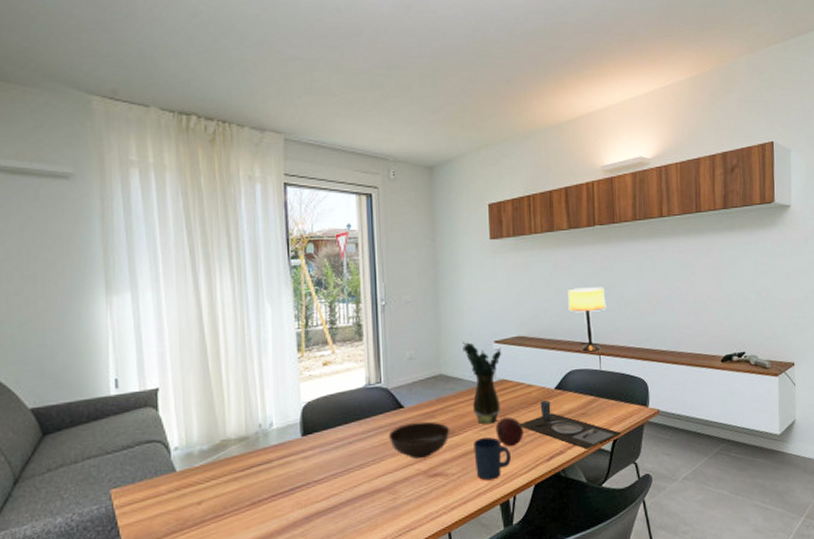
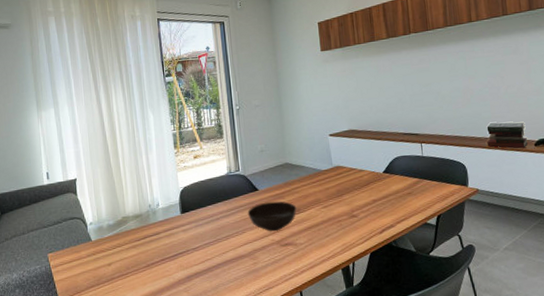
vase: present [463,341,502,425] -> none [303,135,338,204]
mug: present [473,437,512,481] -> none [316,214,349,250]
fruit: present [495,417,523,446] -> none [334,197,358,221]
place setting: present [520,401,621,449] -> none [355,183,444,223]
table lamp: present [569,287,605,352] -> none [391,86,424,141]
books: none [671,334,715,365] -> present [486,122,529,149]

